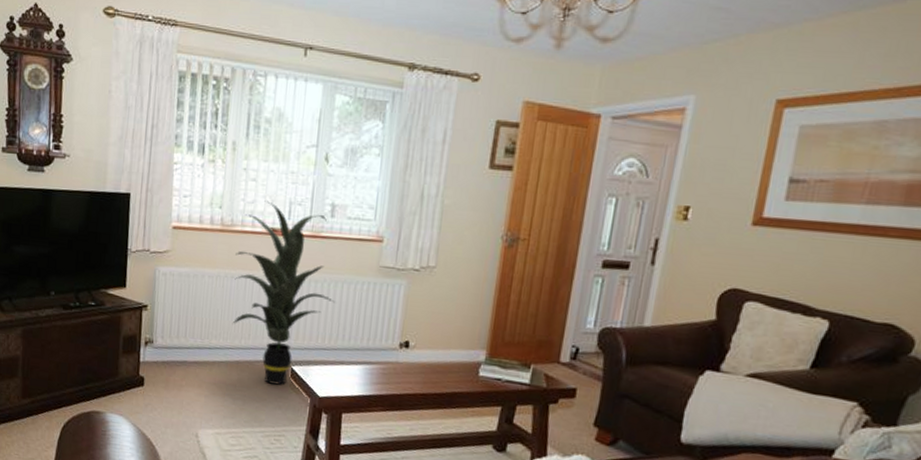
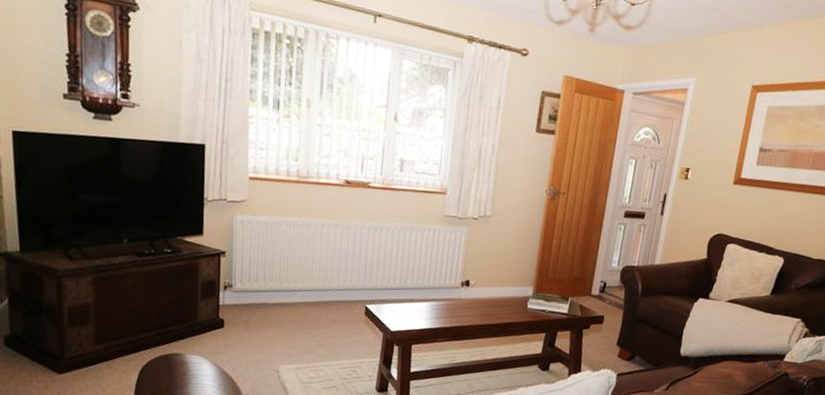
indoor plant: present [233,201,335,385] -> none [310,155,405,322]

